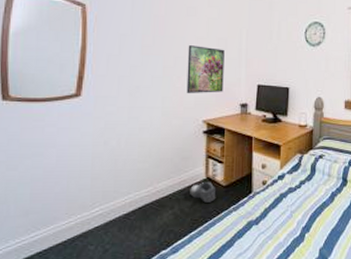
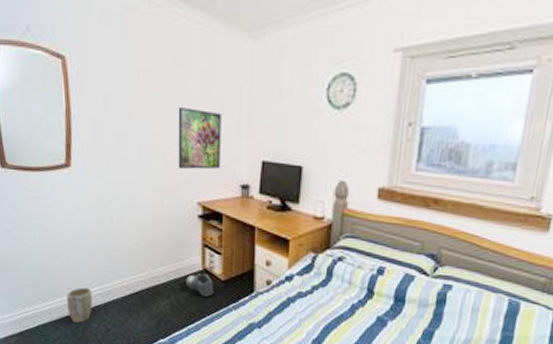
plant pot: none [62,210,92,248] -> present [66,287,93,323]

